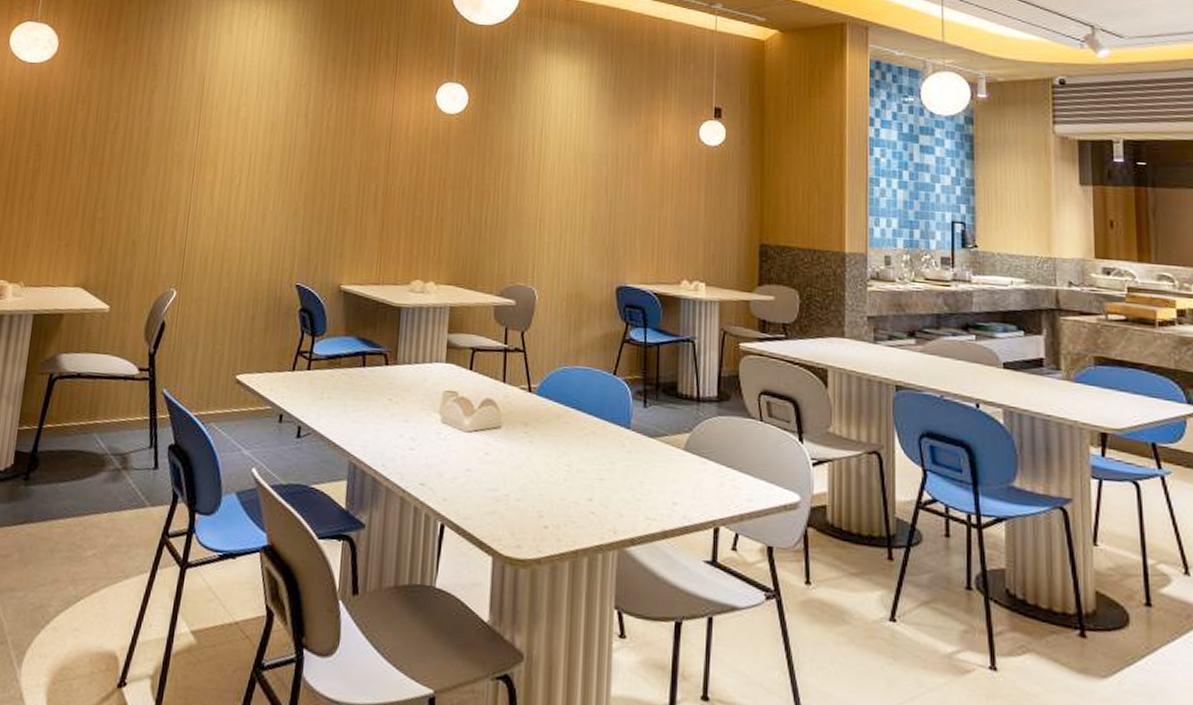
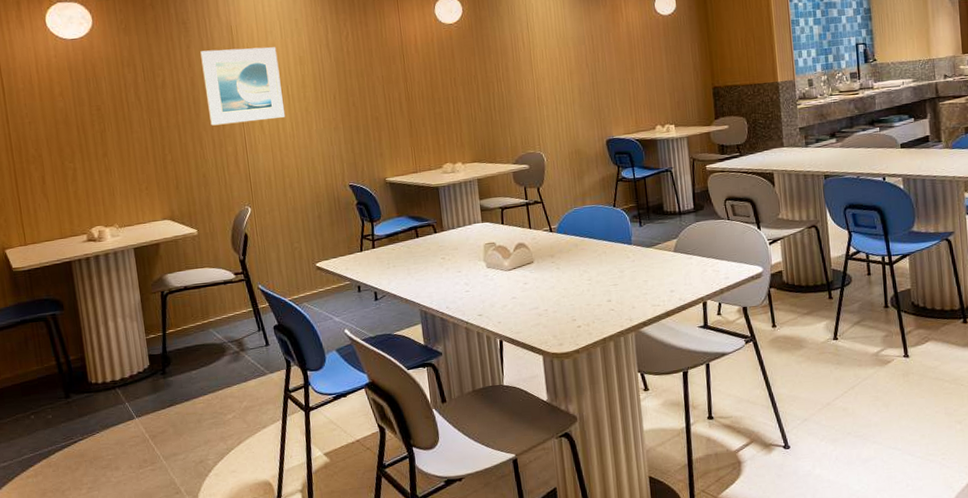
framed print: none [155,99,248,190] -> present [200,47,286,126]

